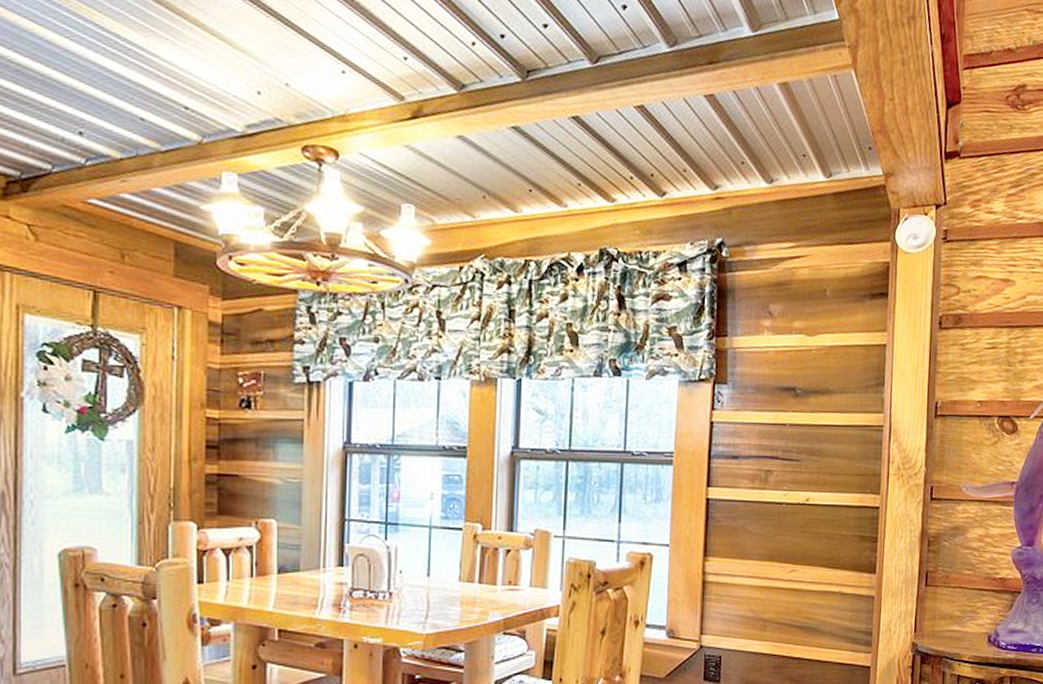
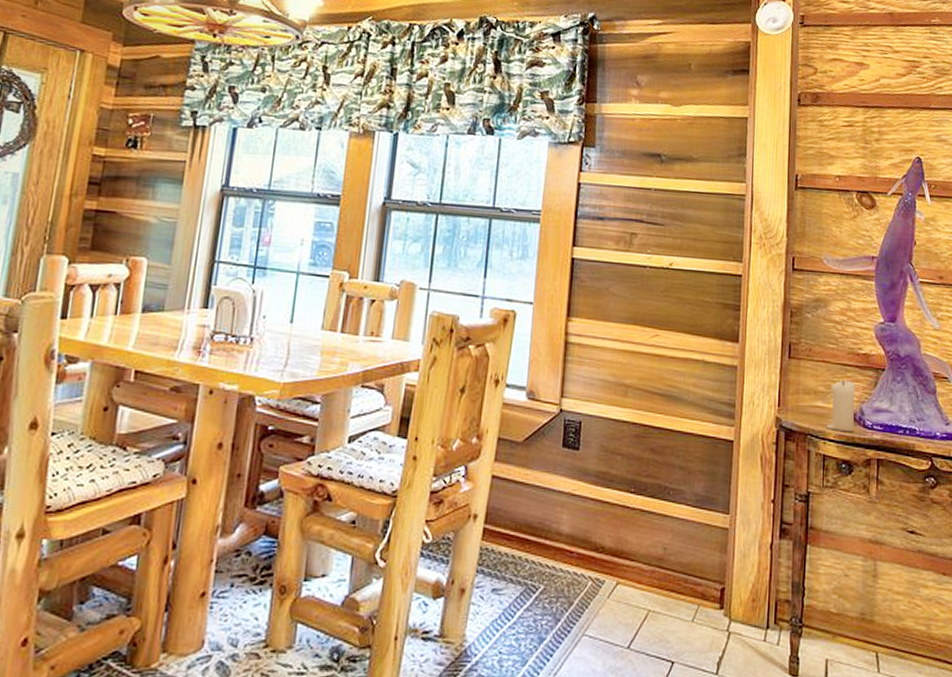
candle: none [960,604,991,653] -> present [825,379,856,433]

